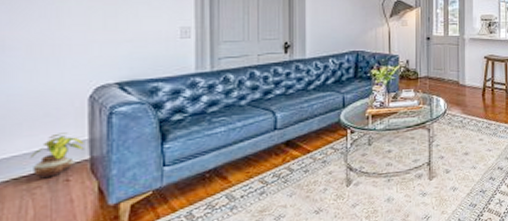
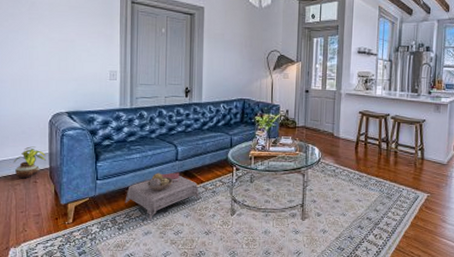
ottoman: none [205,144,306,208] -> present [125,172,200,221]

